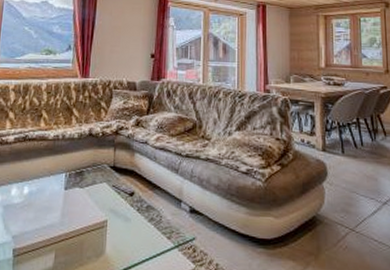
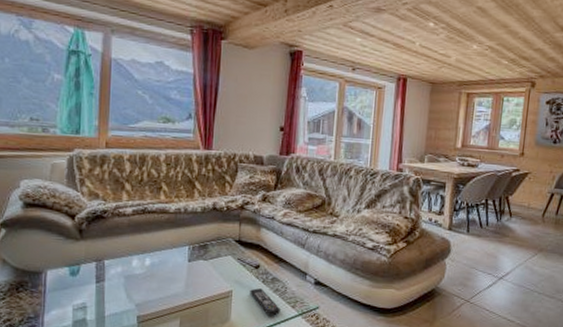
remote control: none [125,217,156,249] -> present [250,288,280,316]

